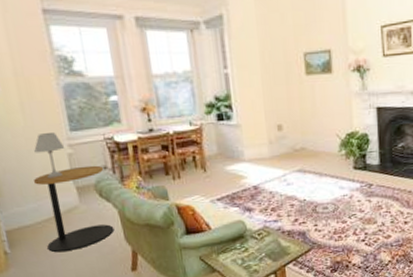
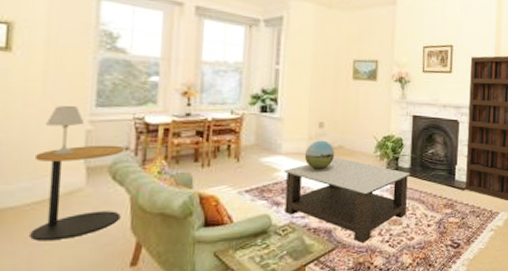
coffee table: none [250,160,381,244] -> present [284,158,411,244]
decorative sphere: none [267,143,299,174] -> present [304,140,335,170]

